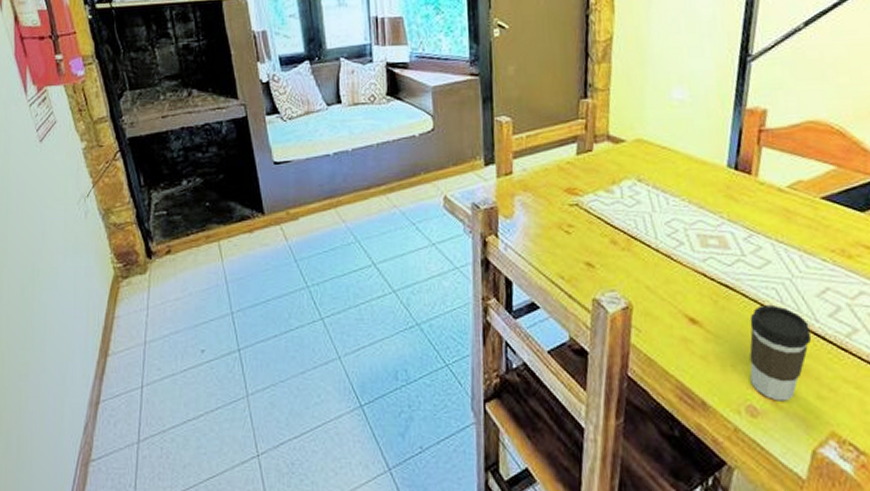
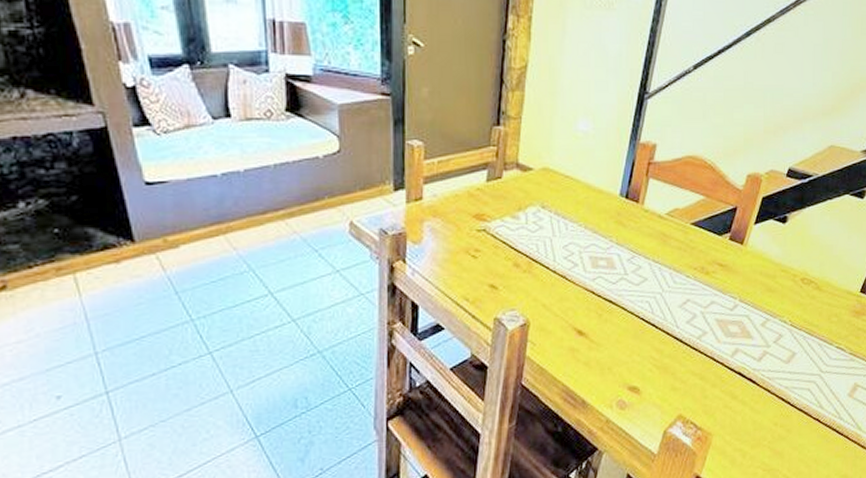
coffee cup: present [749,305,812,401] -> none [622,316,672,395]

